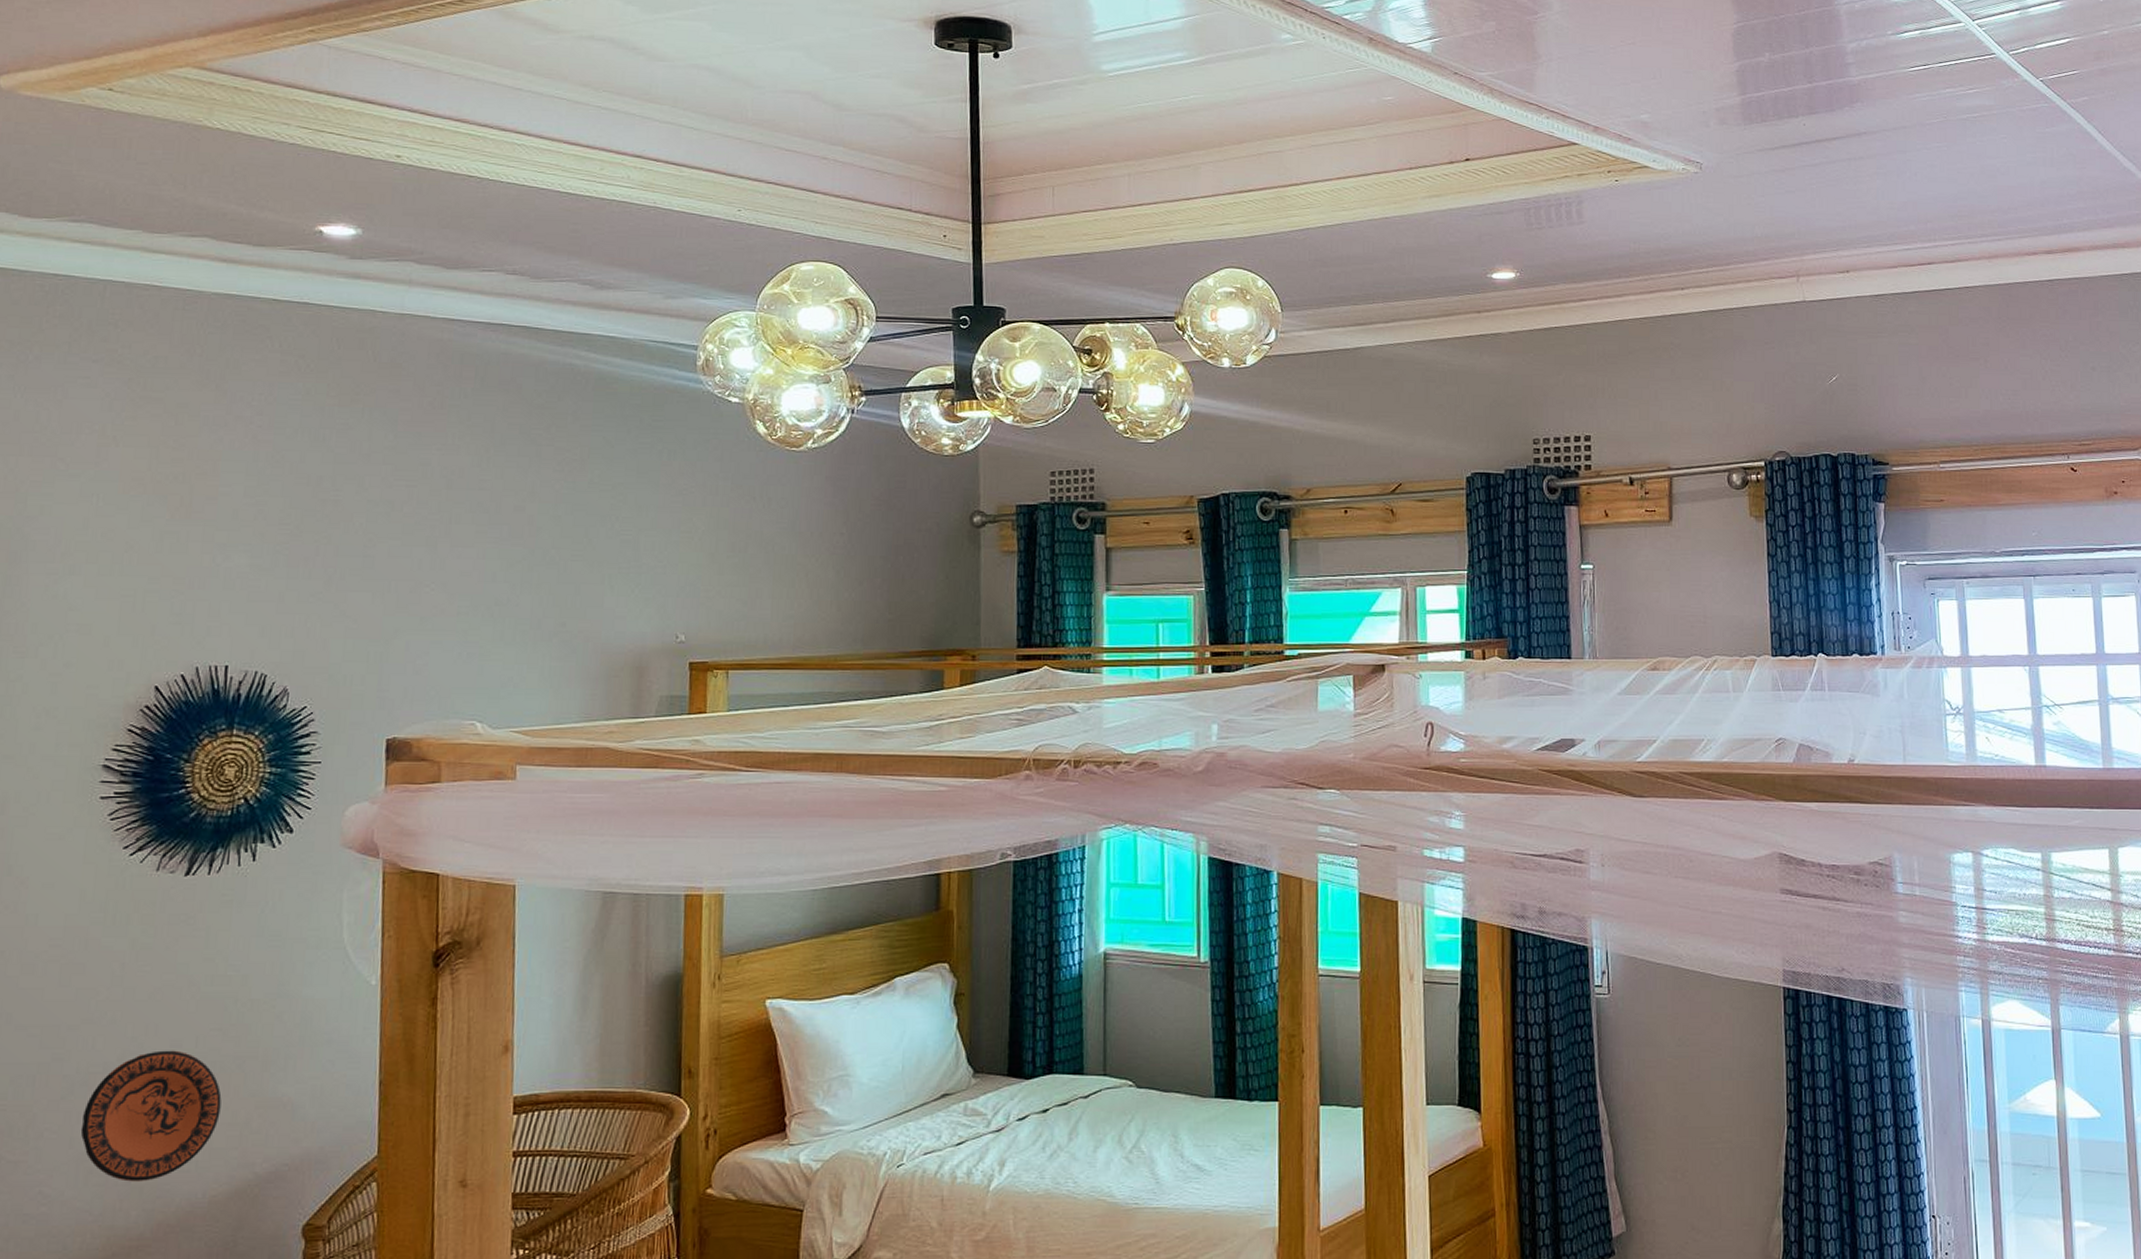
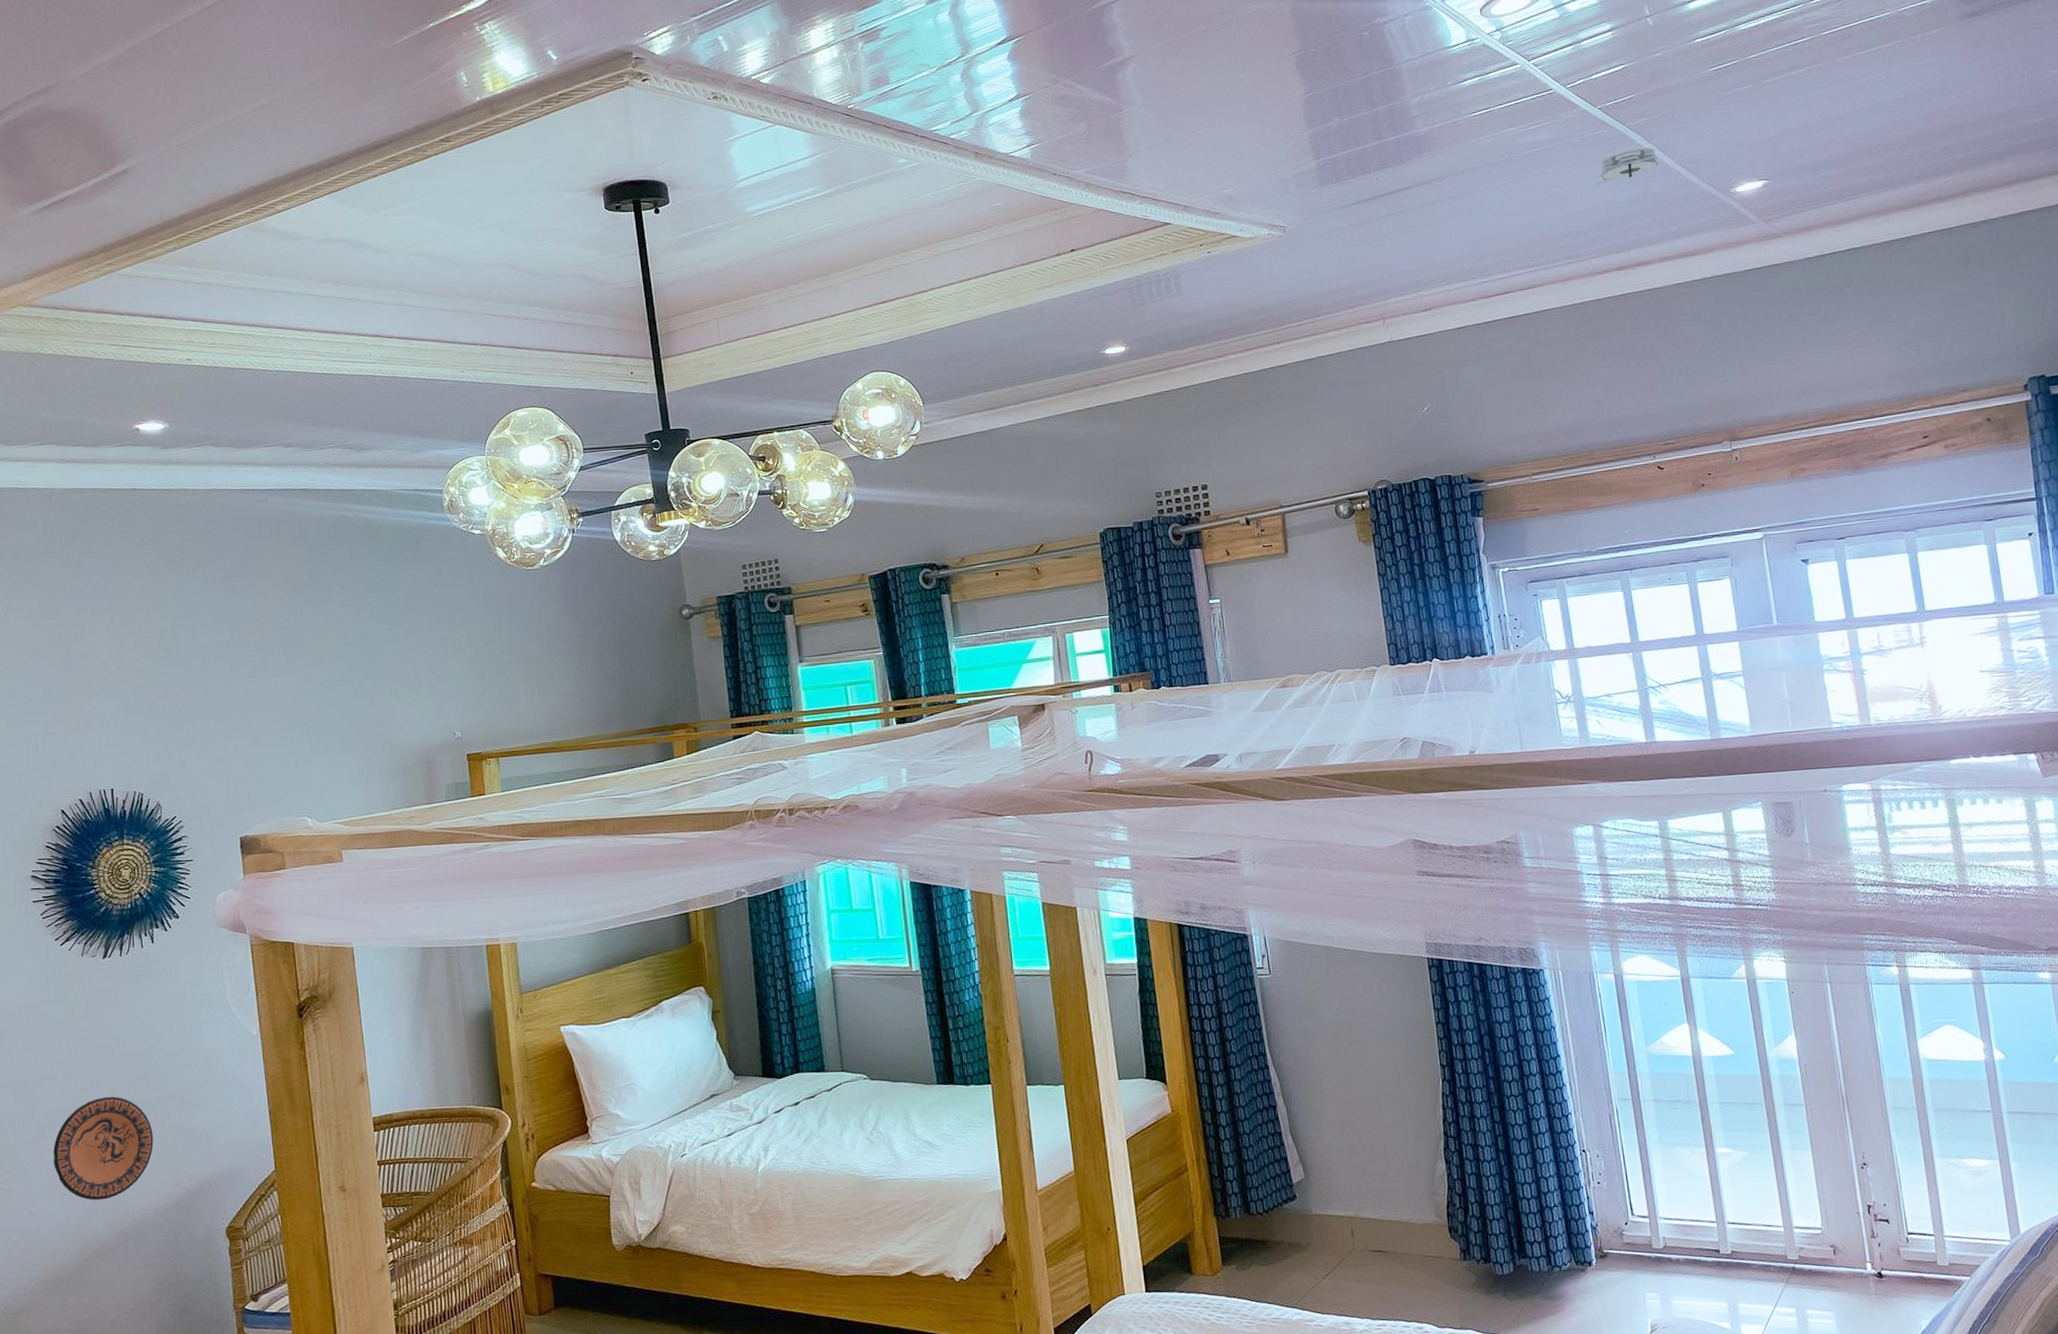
smoke detector: none [2030,127,2102,162] -> present [1595,147,1663,186]

